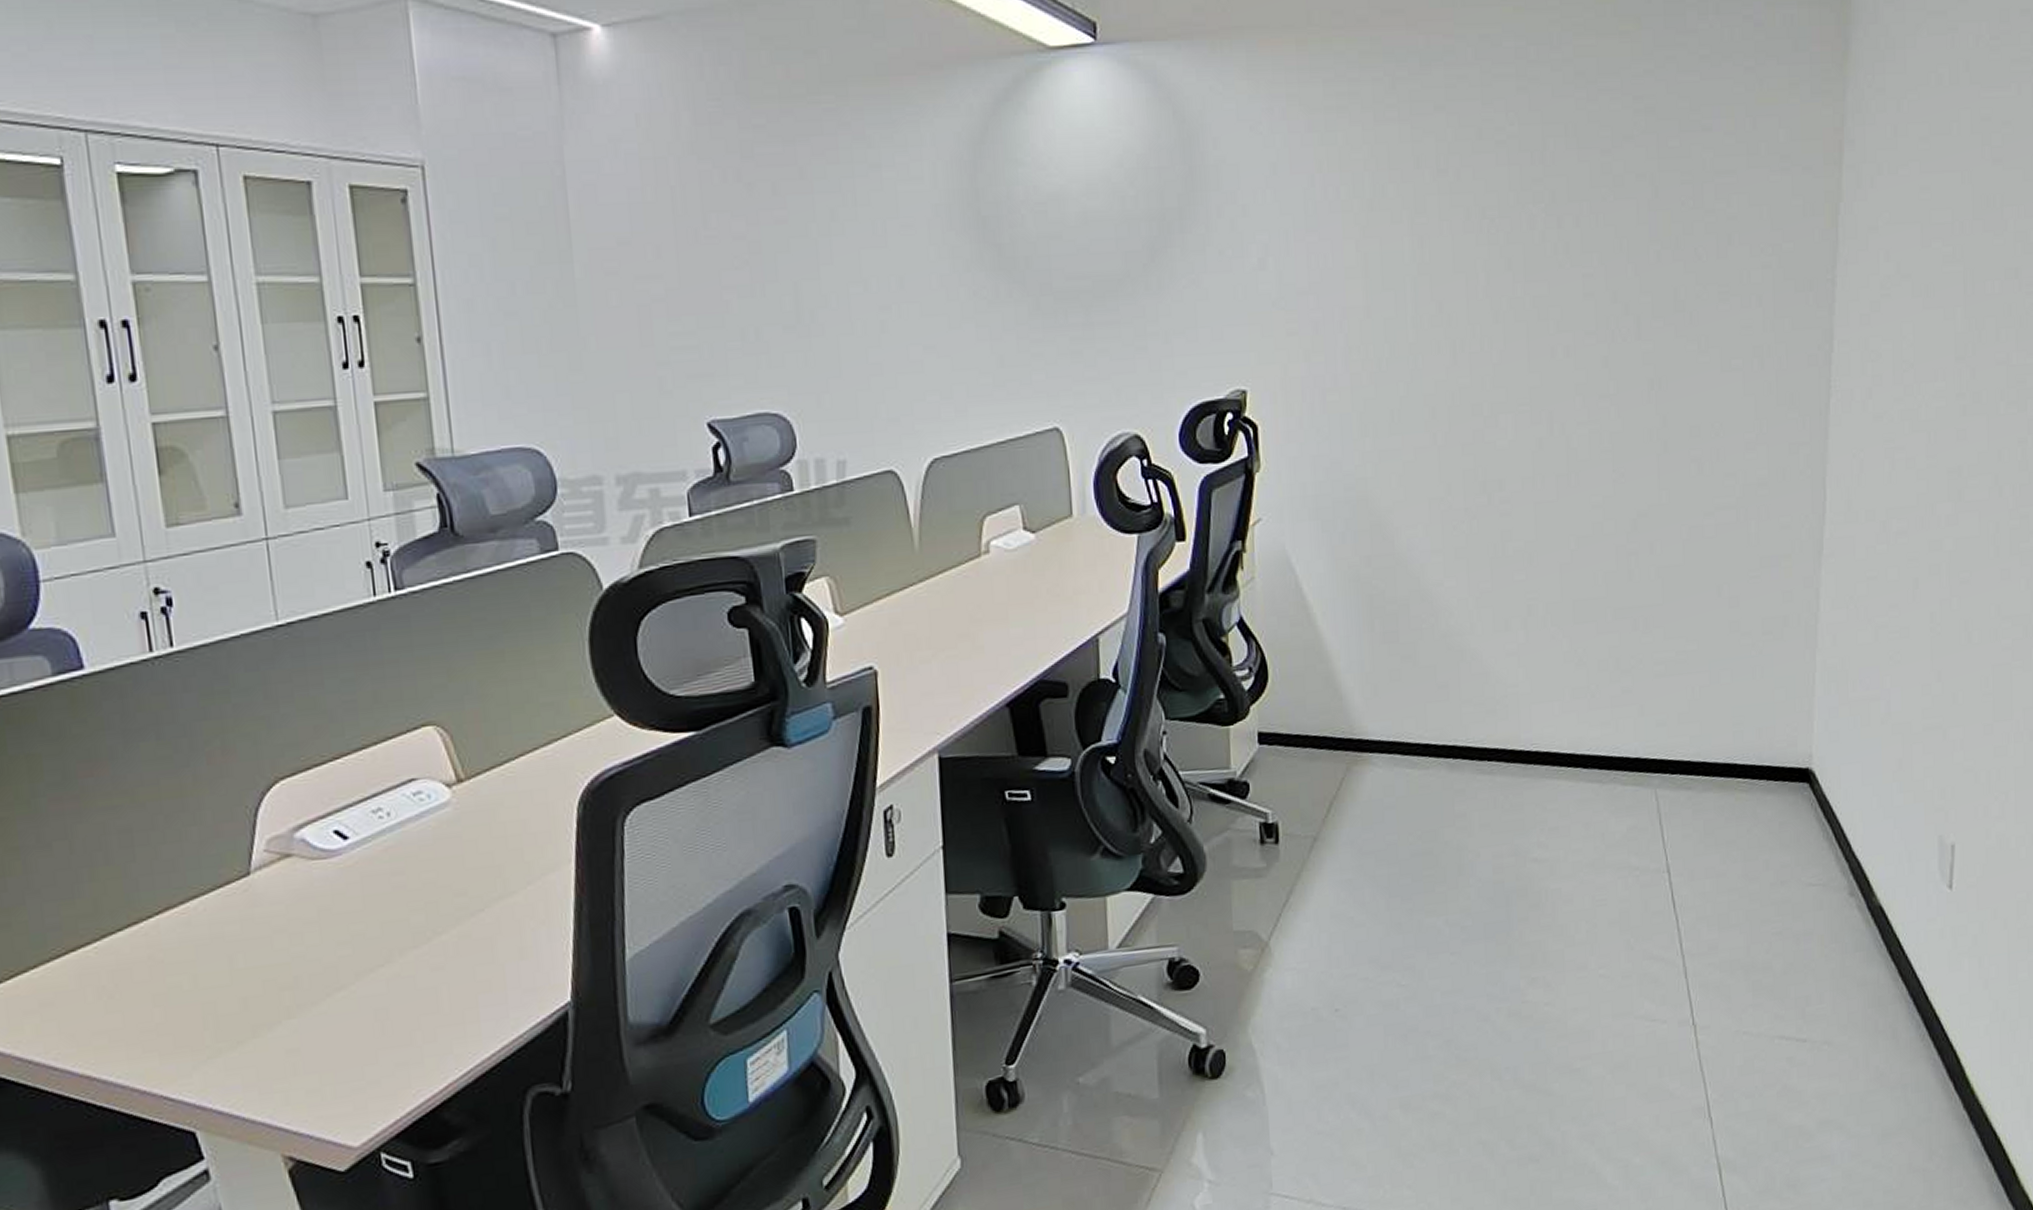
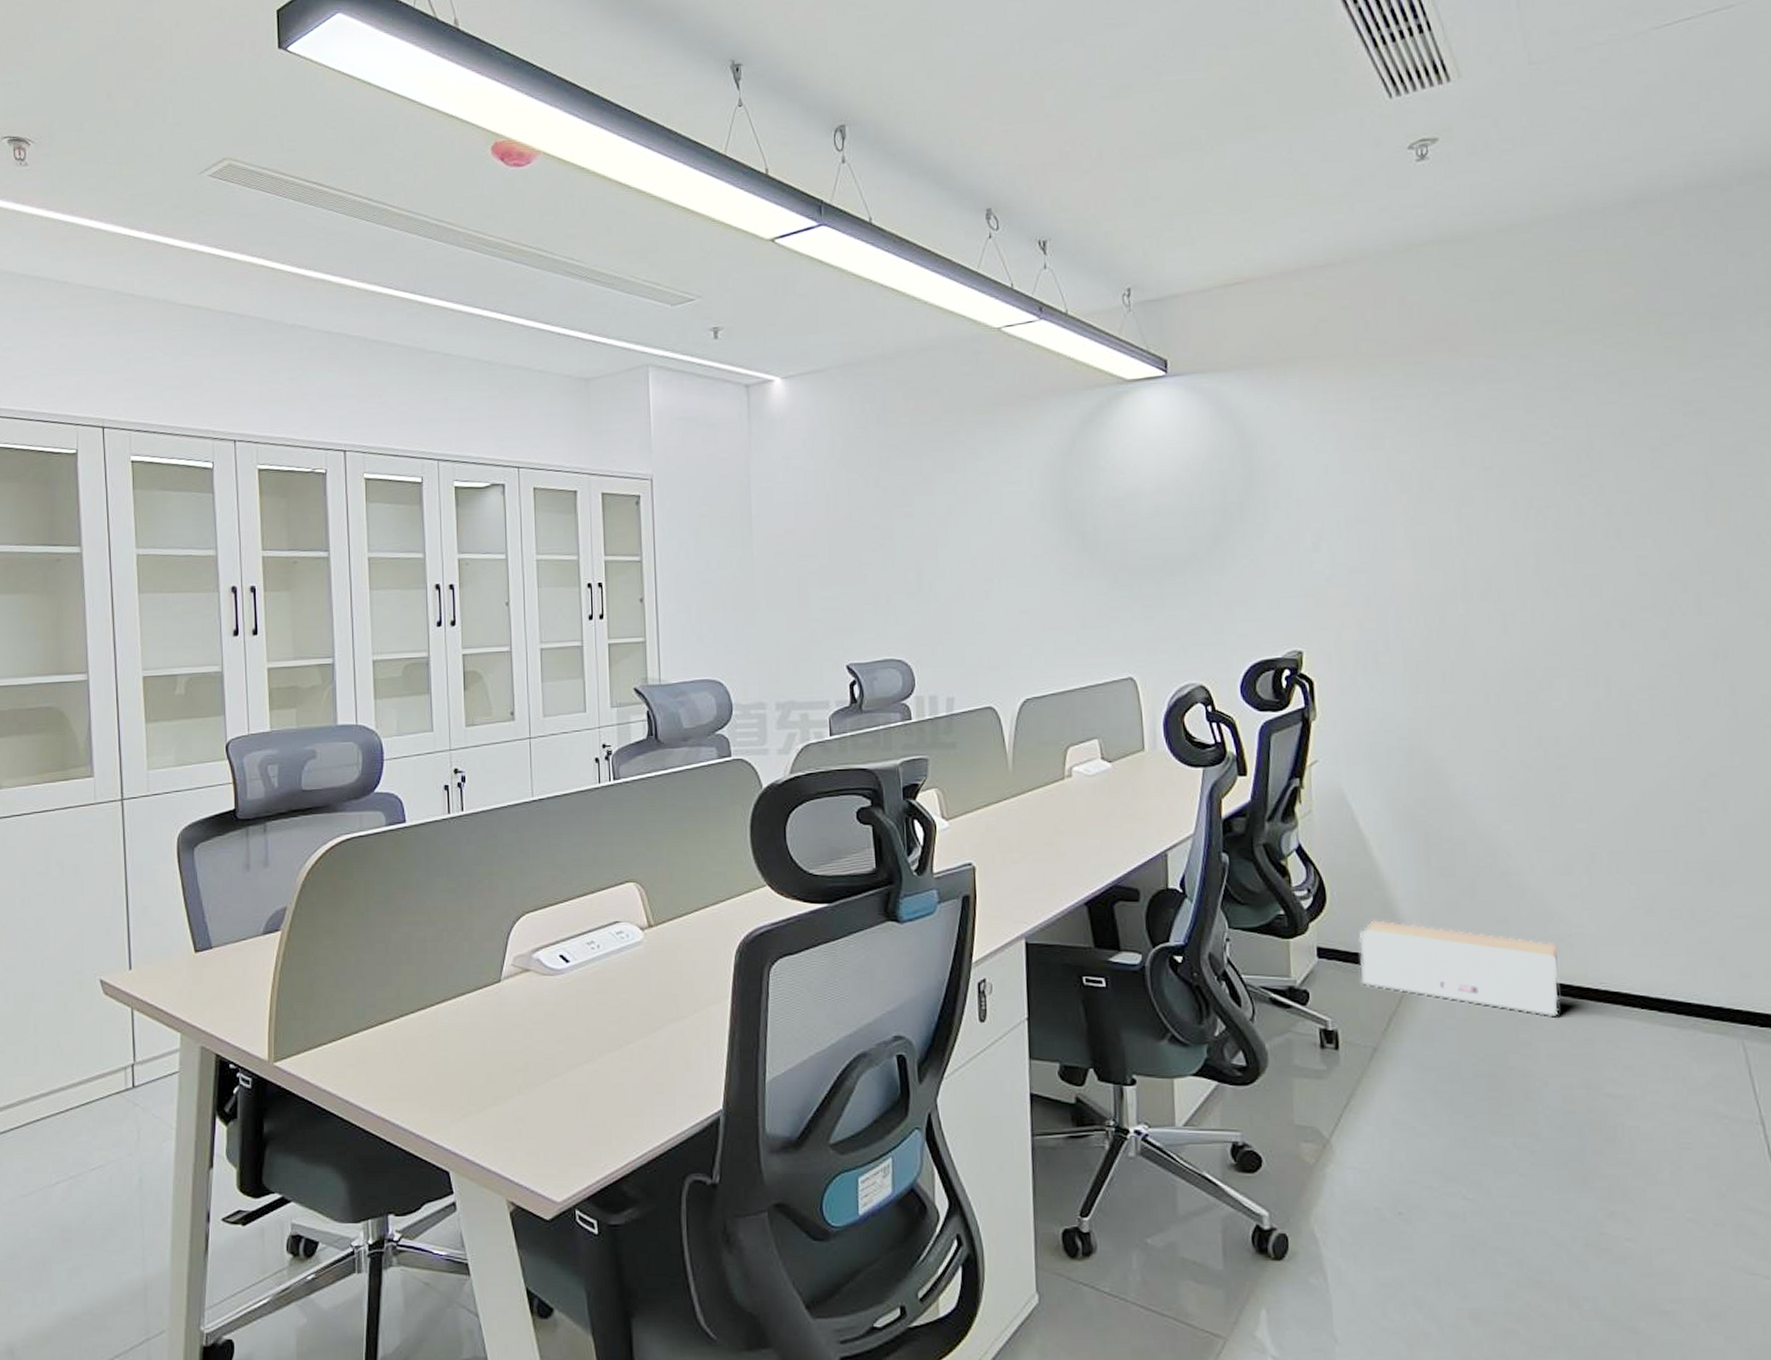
speaker: none [1301,696,1493,785] -> present [1359,920,1559,1016]

